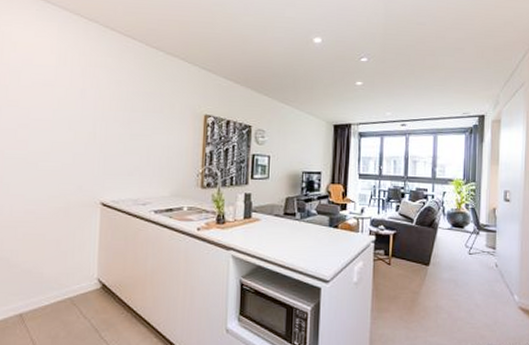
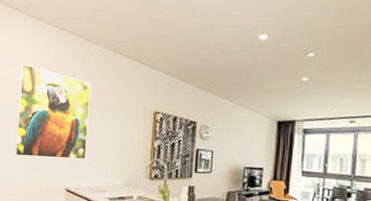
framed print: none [33,58,131,169] -> present [14,63,92,160]

